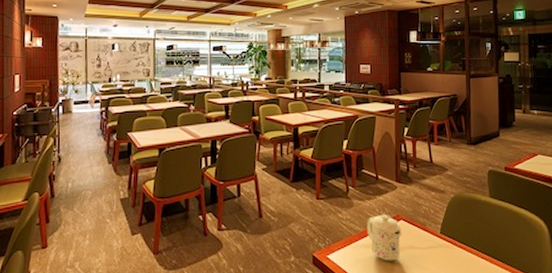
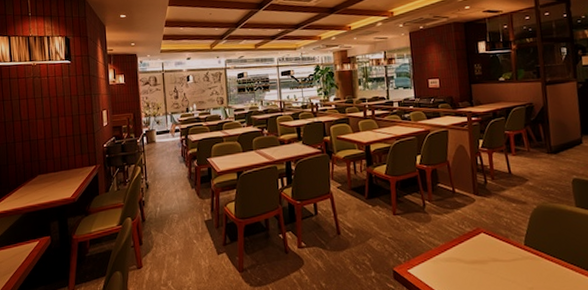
mug: present [367,215,402,261] -> none [446,228,484,275]

